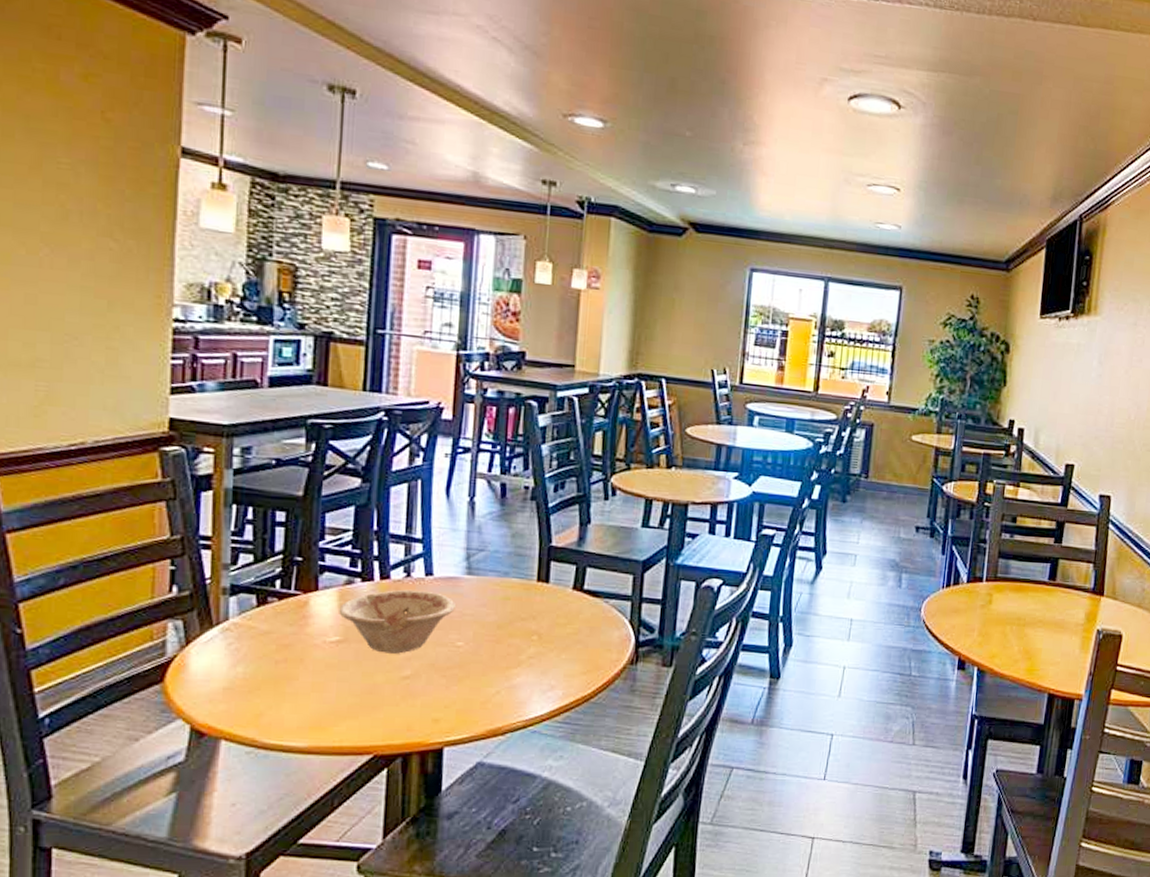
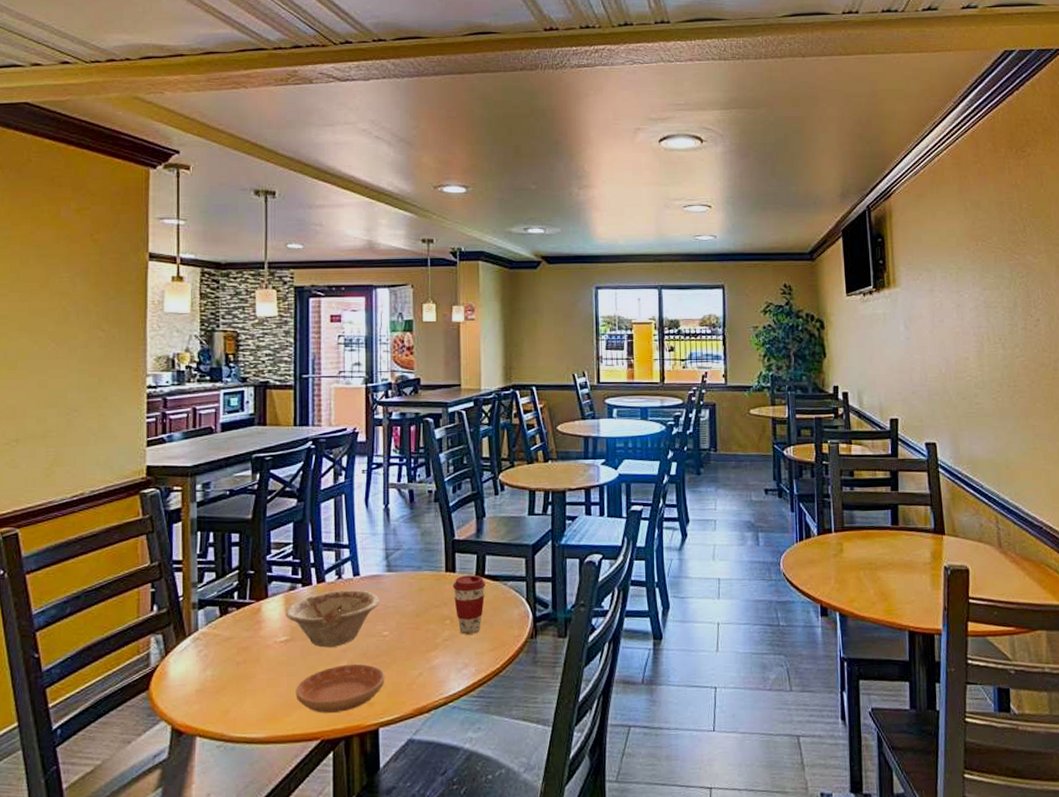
saucer: none [346,675,456,726] -> present [296,664,385,713]
coffee cup: none [544,587,584,654] -> present [453,575,486,635]

